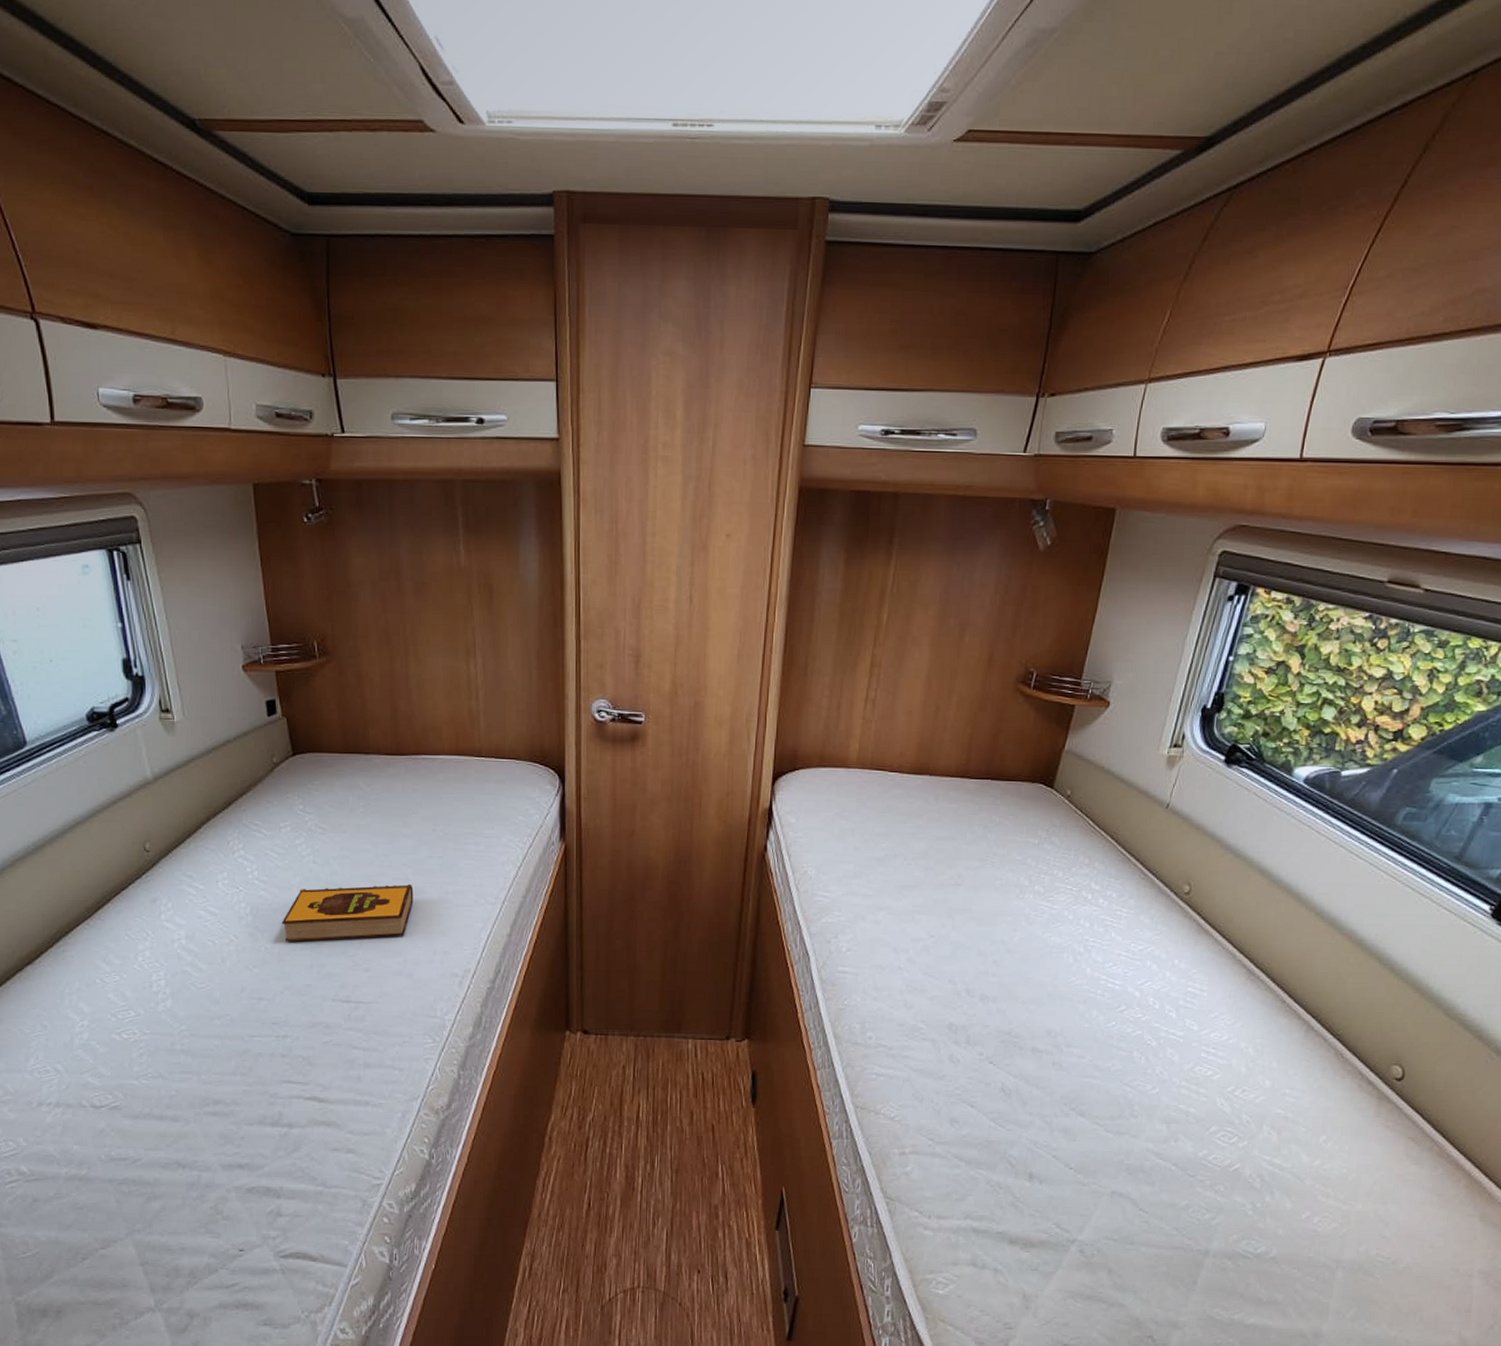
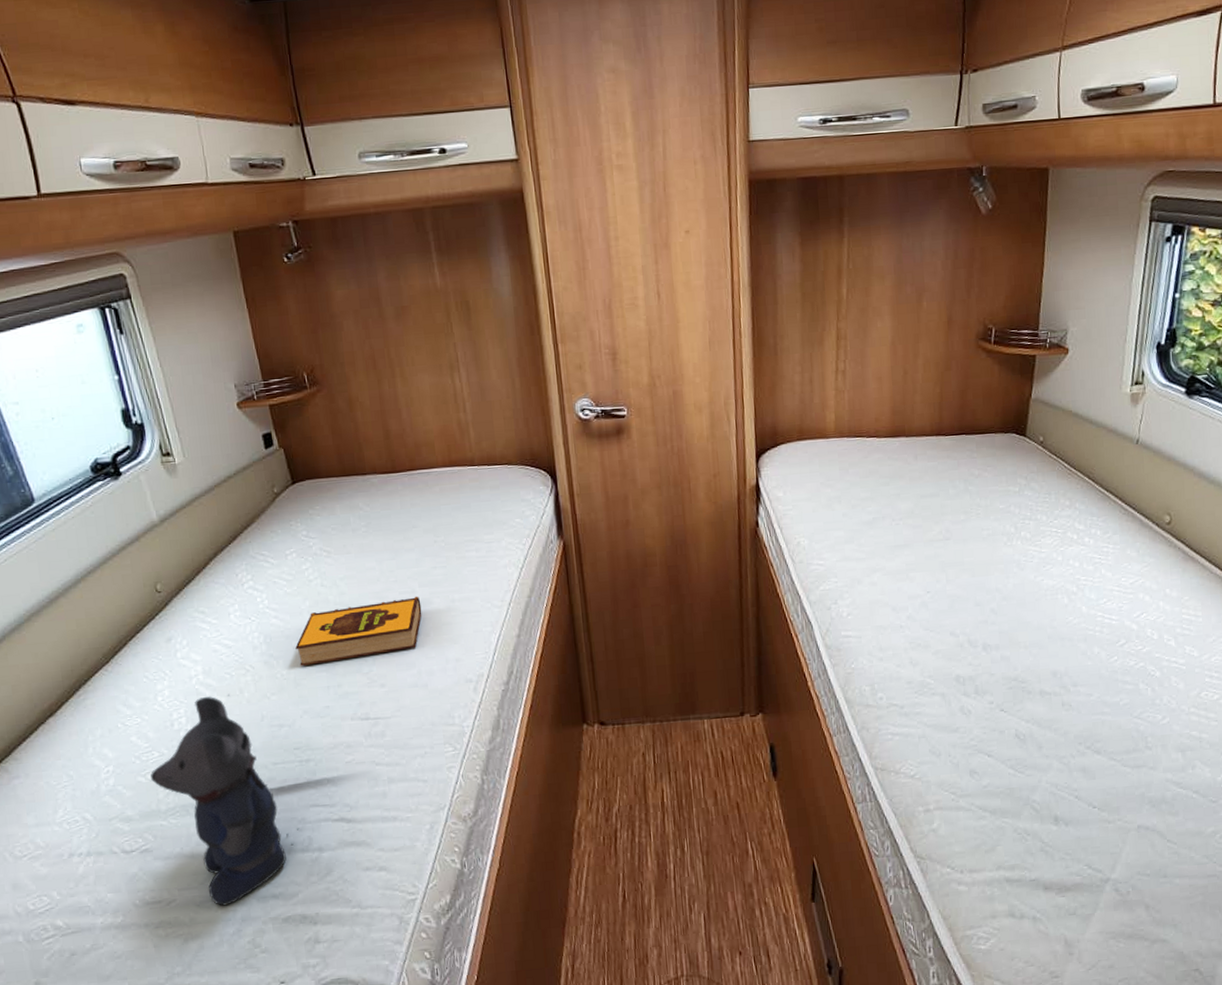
bear: none [124,961,271,1170] -> present [150,694,299,906]

